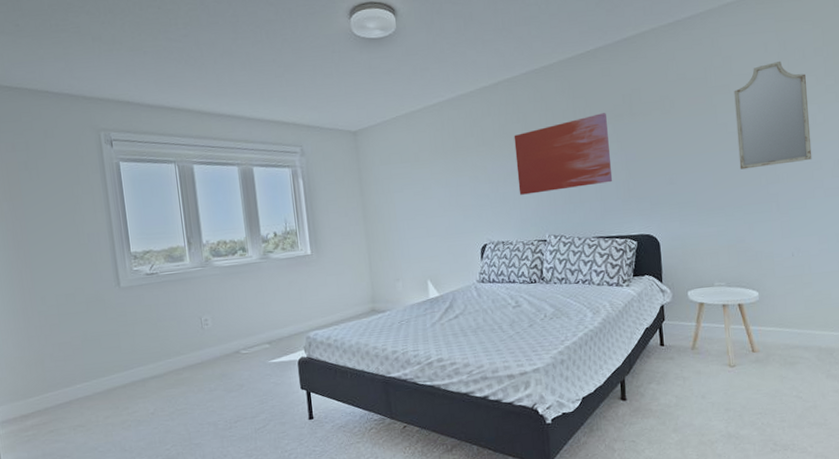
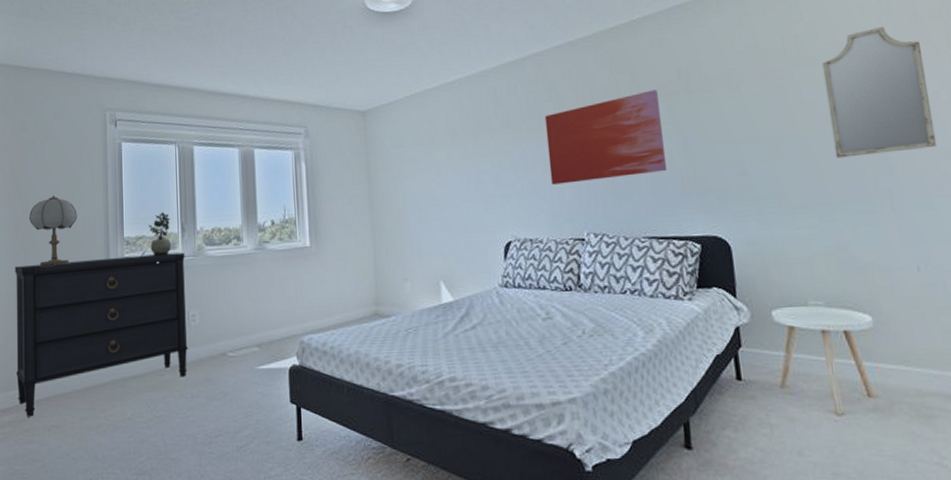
dresser: none [20,264,204,420] -> present [15,252,188,417]
table lamp: none [29,215,81,282] -> present [29,196,77,266]
potted plant: none [154,228,179,268] -> present [148,212,171,256]

